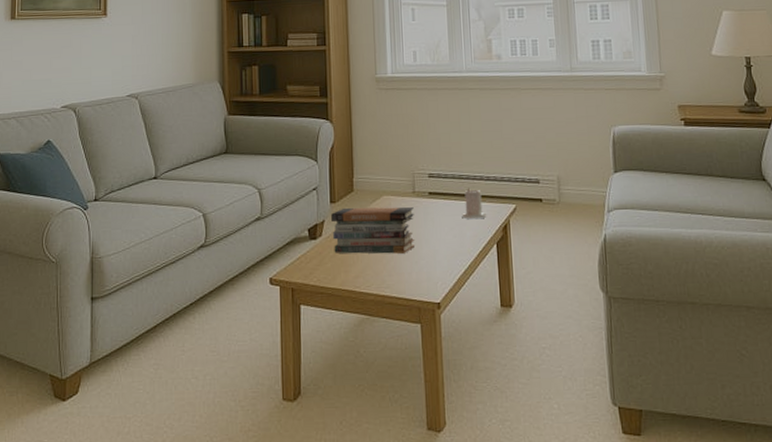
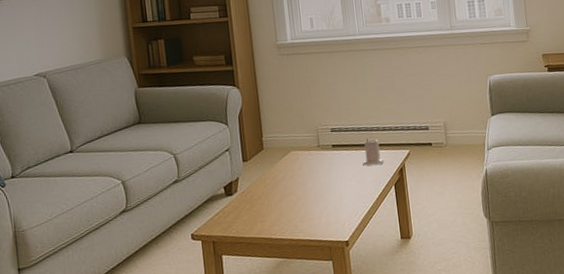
book stack: present [331,207,415,254] -> none [244,159,323,206]

